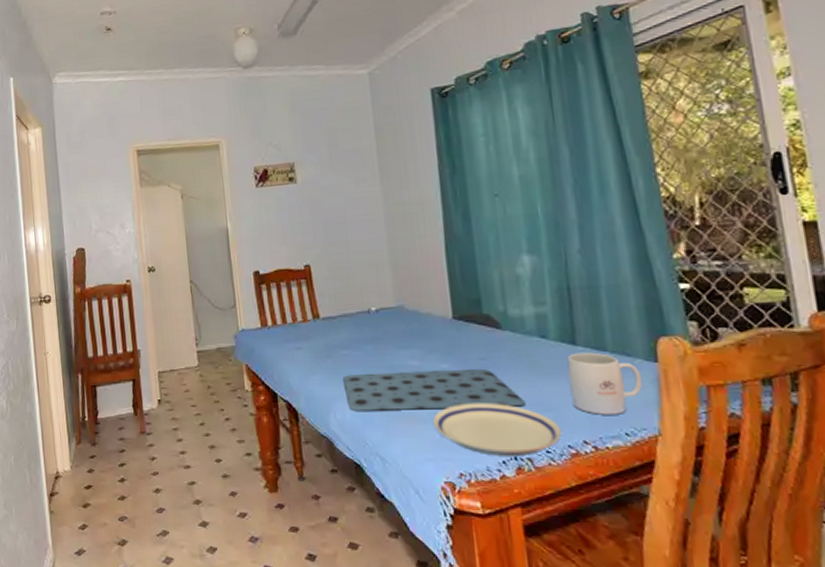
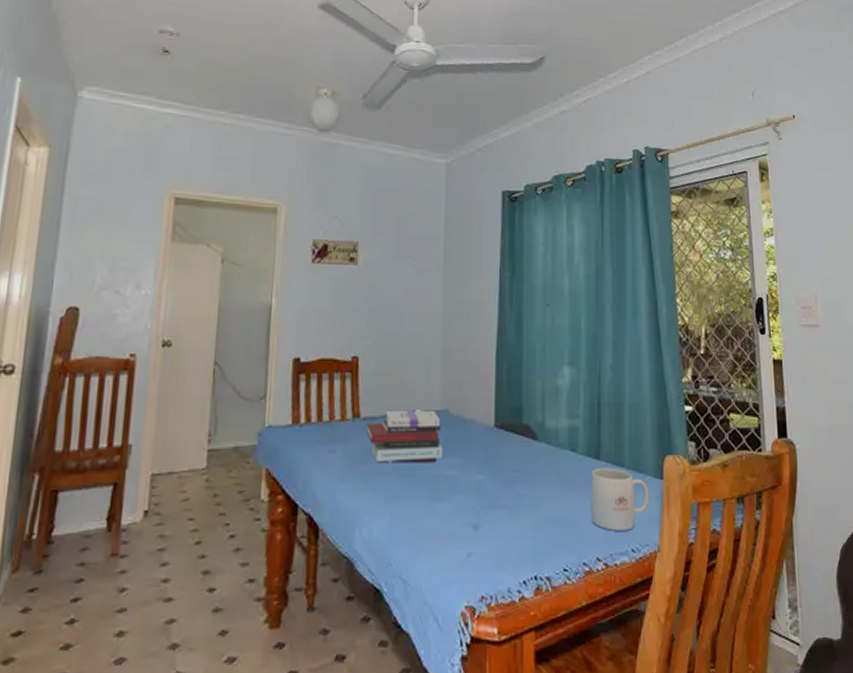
books: none [327,307,404,355] -> present [366,410,444,461]
placemat: present [343,368,526,411] -> none [375,480,551,526]
plate: present [432,403,562,456] -> none [461,518,579,576]

